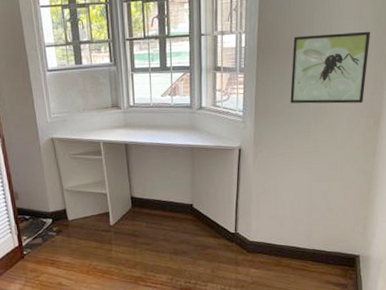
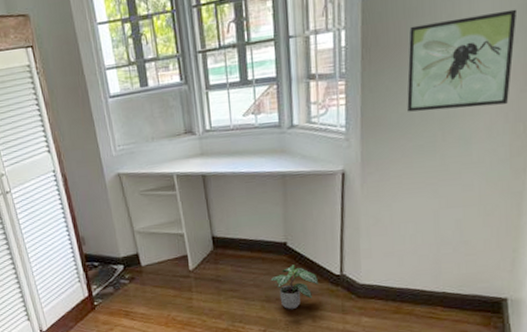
potted plant: none [178,223,218,262] -> present [270,265,319,310]

